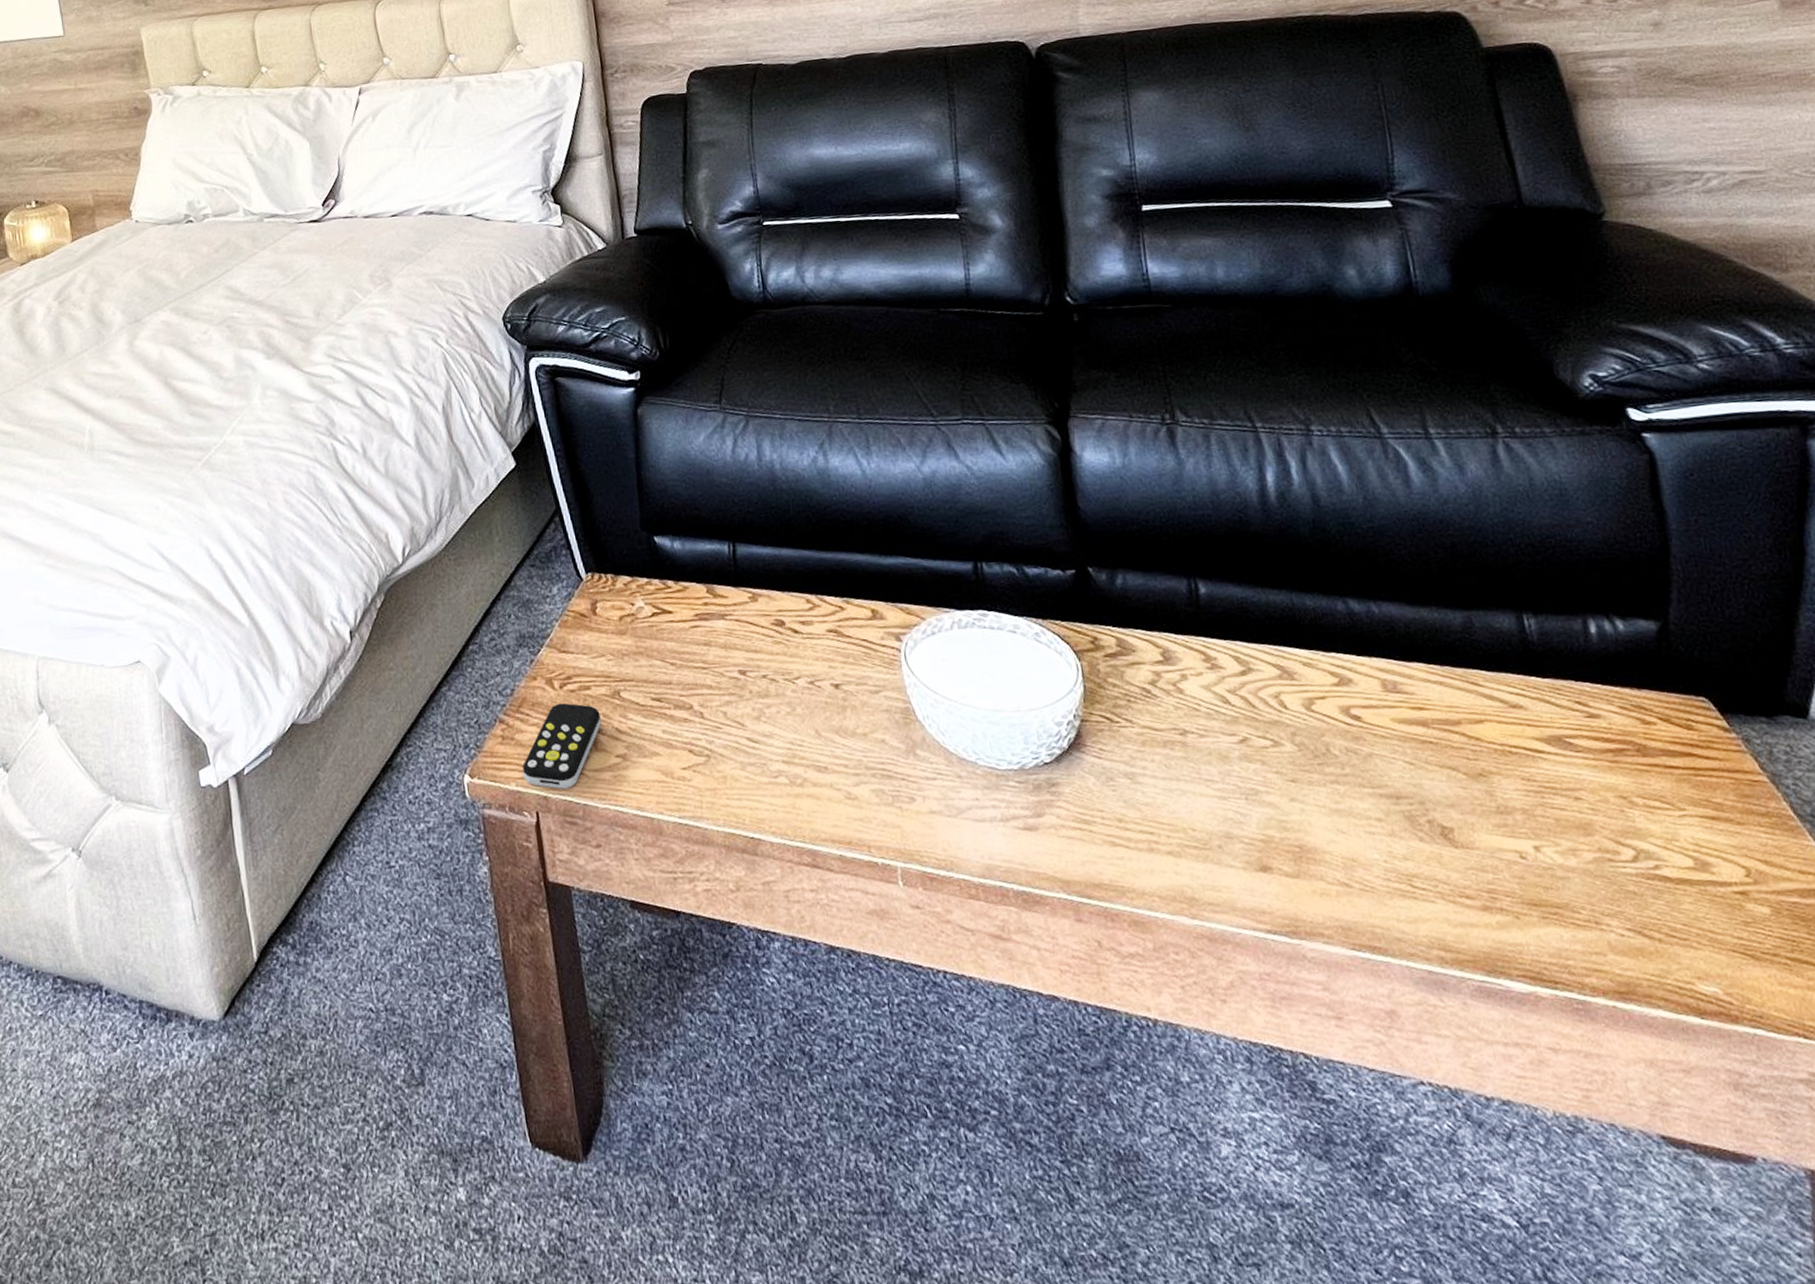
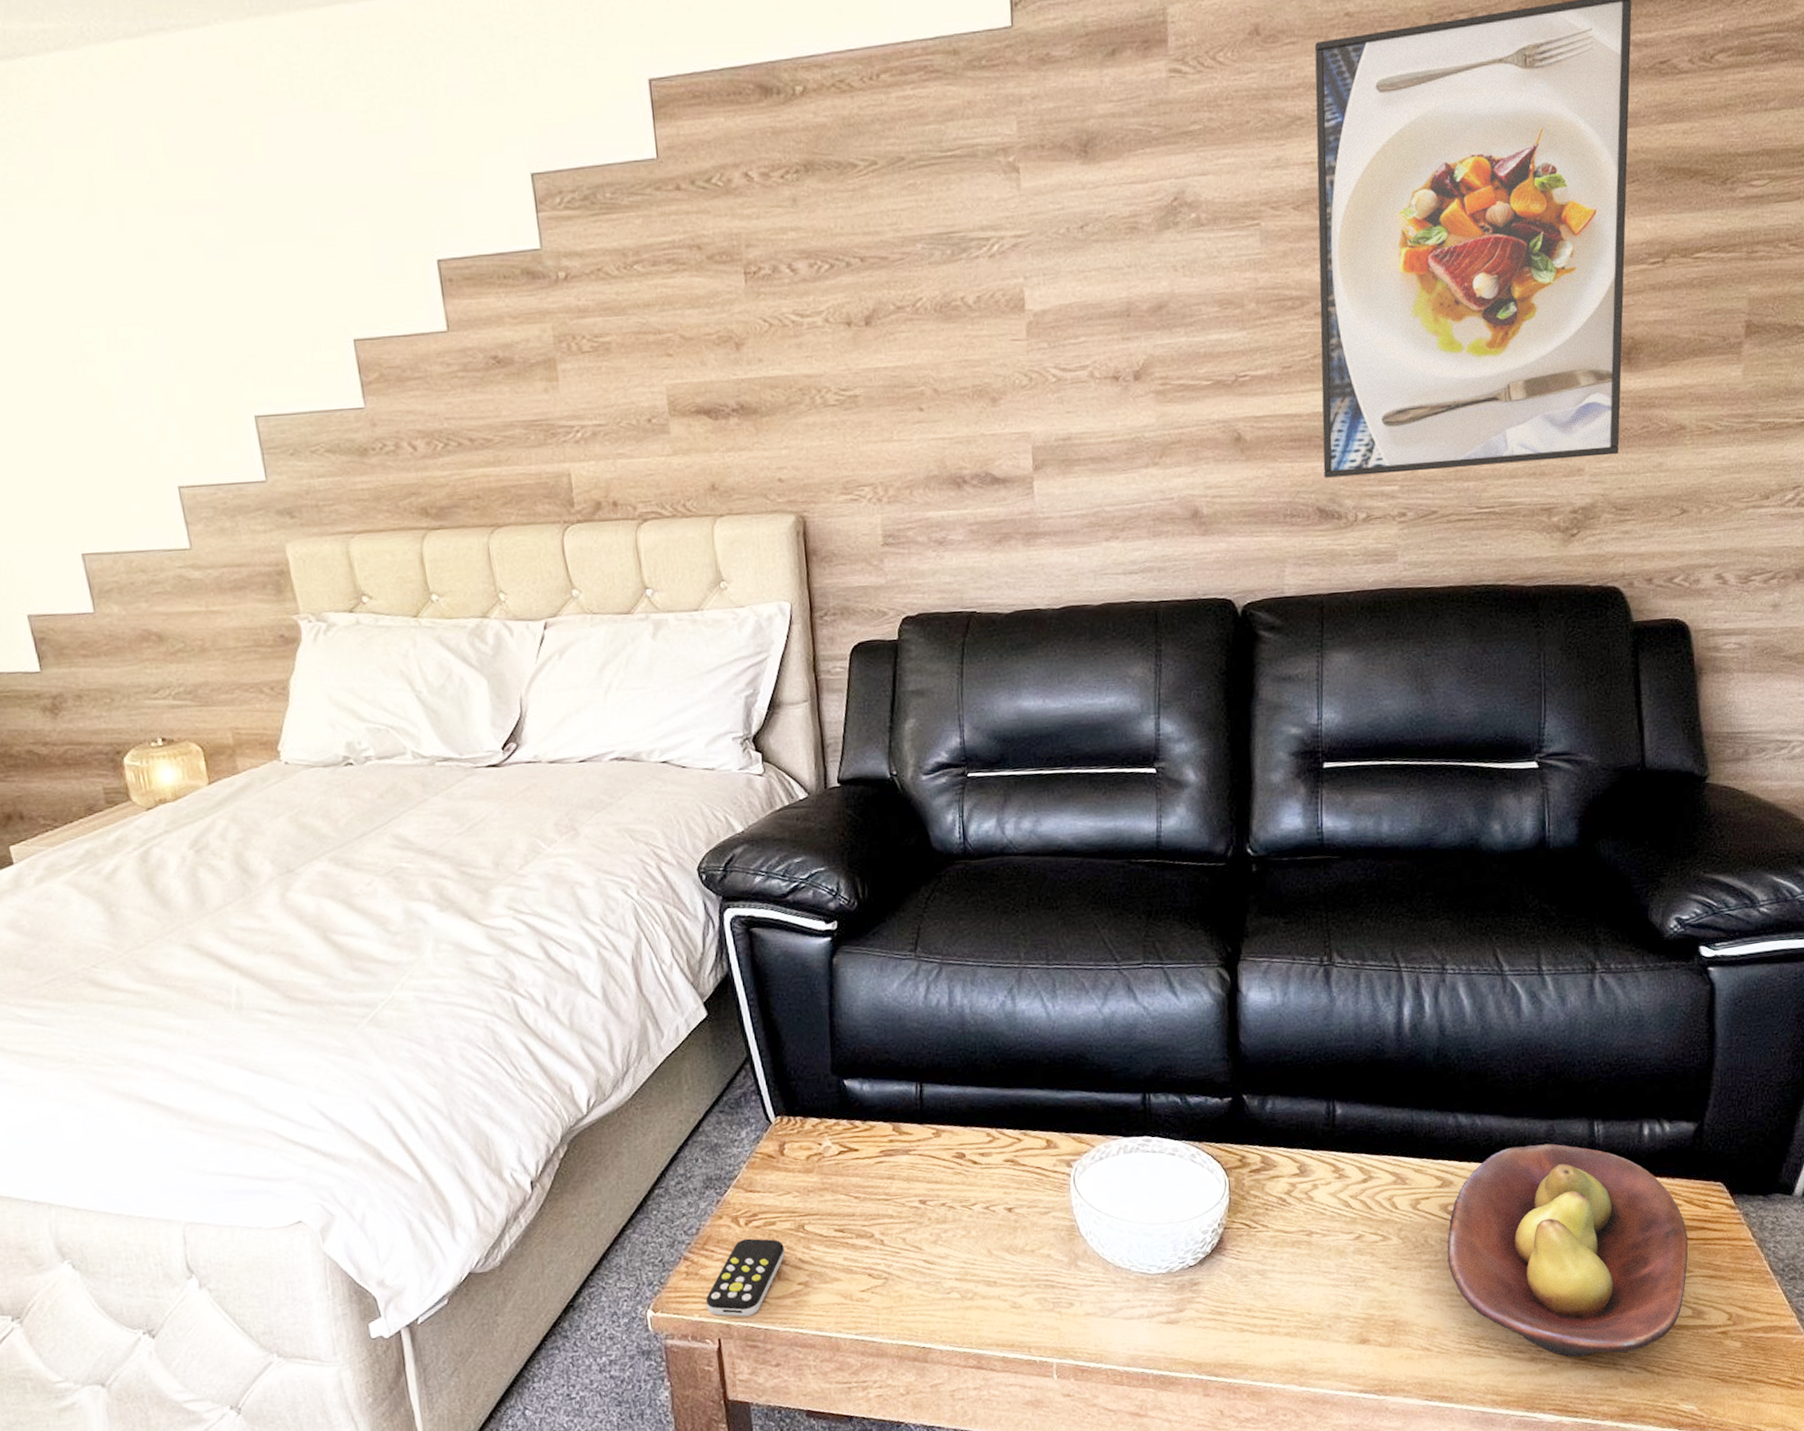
fruit bowl: none [1354,638,1679,910] -> present [1447,1143,1688,1358]

